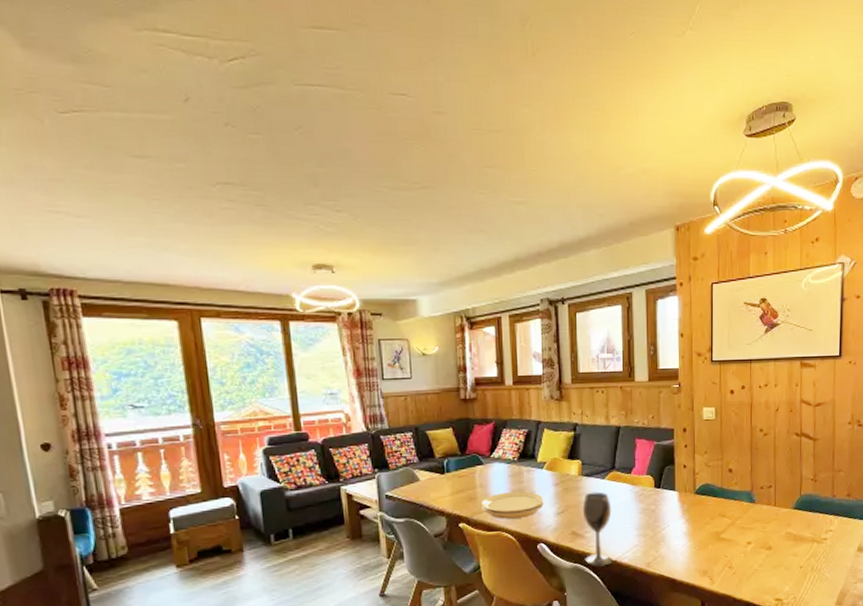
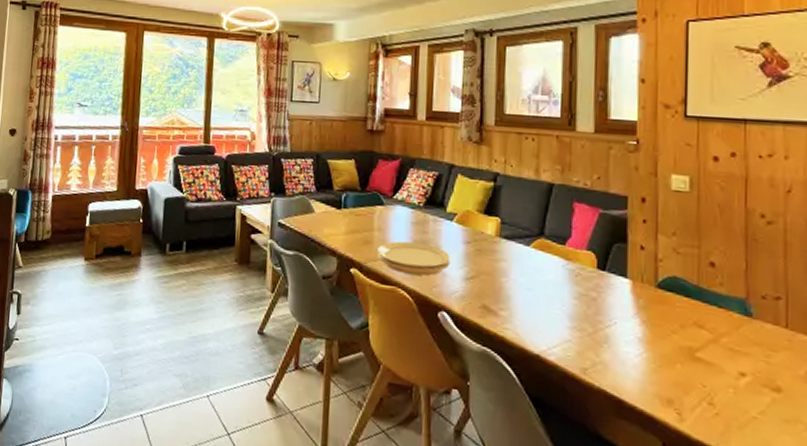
wine glass: present [582,491,612,568] -> none [496,259,537,360]

